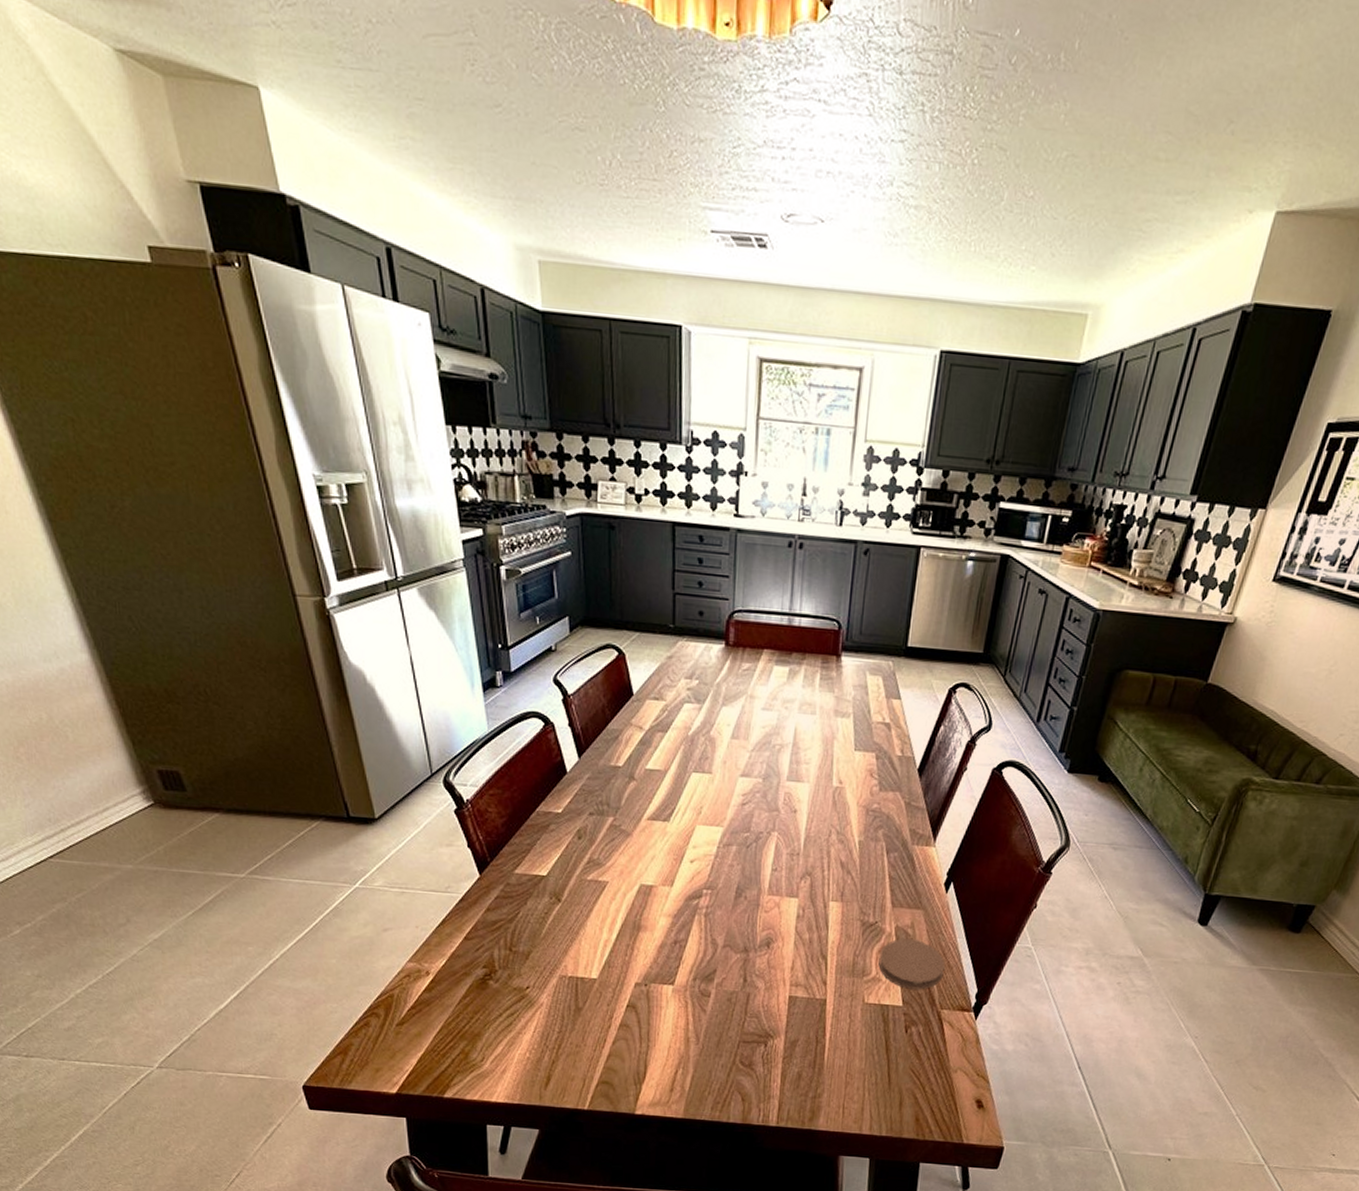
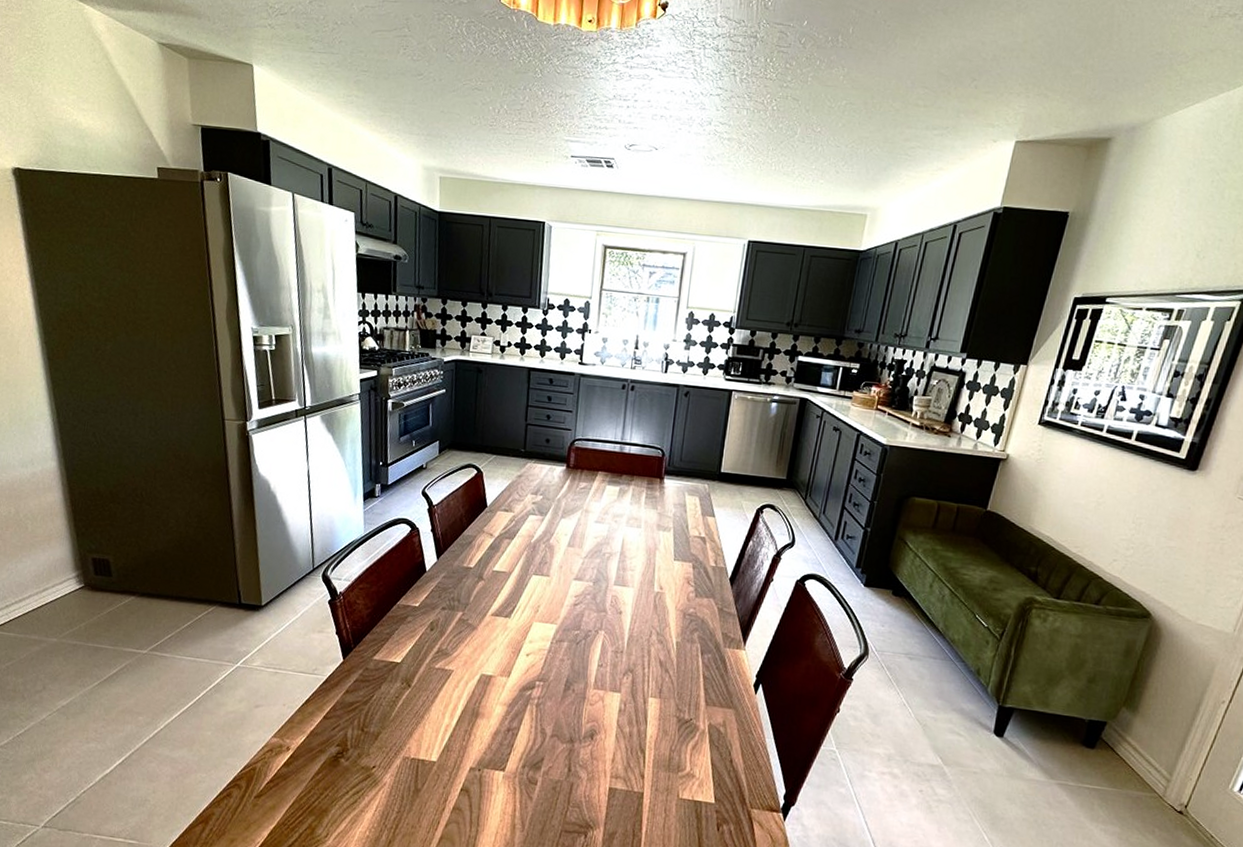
coaster: present [878,938,945,990] -> none [692,736,755,788]

